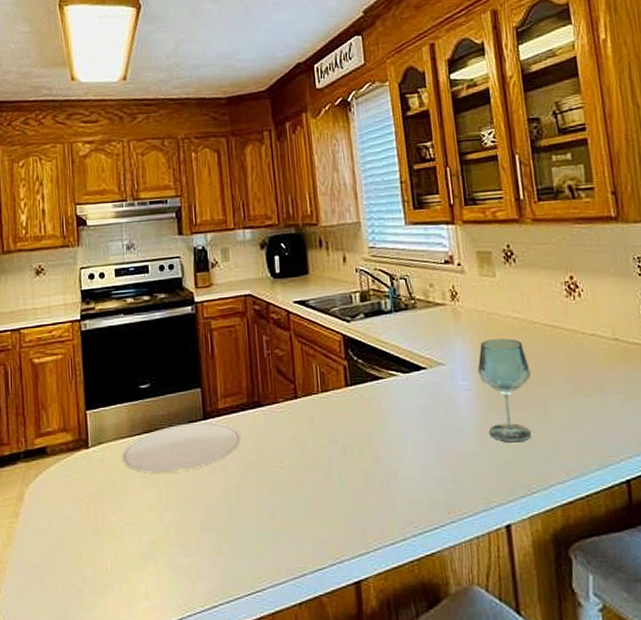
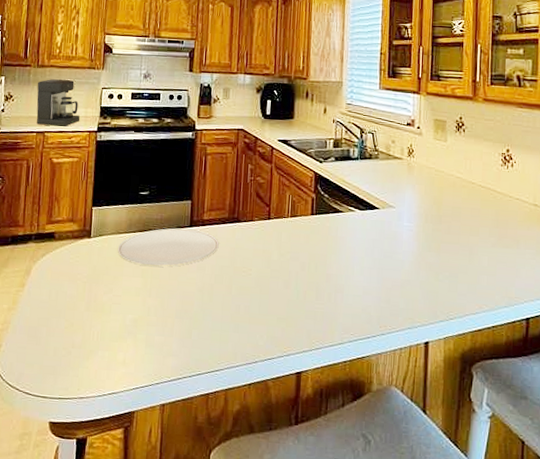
coffee maker: none [4,264,60,321] -> present [36,79,80,127]
wine glass: present [477,338,531,443] -> none [421,192,463,278]

